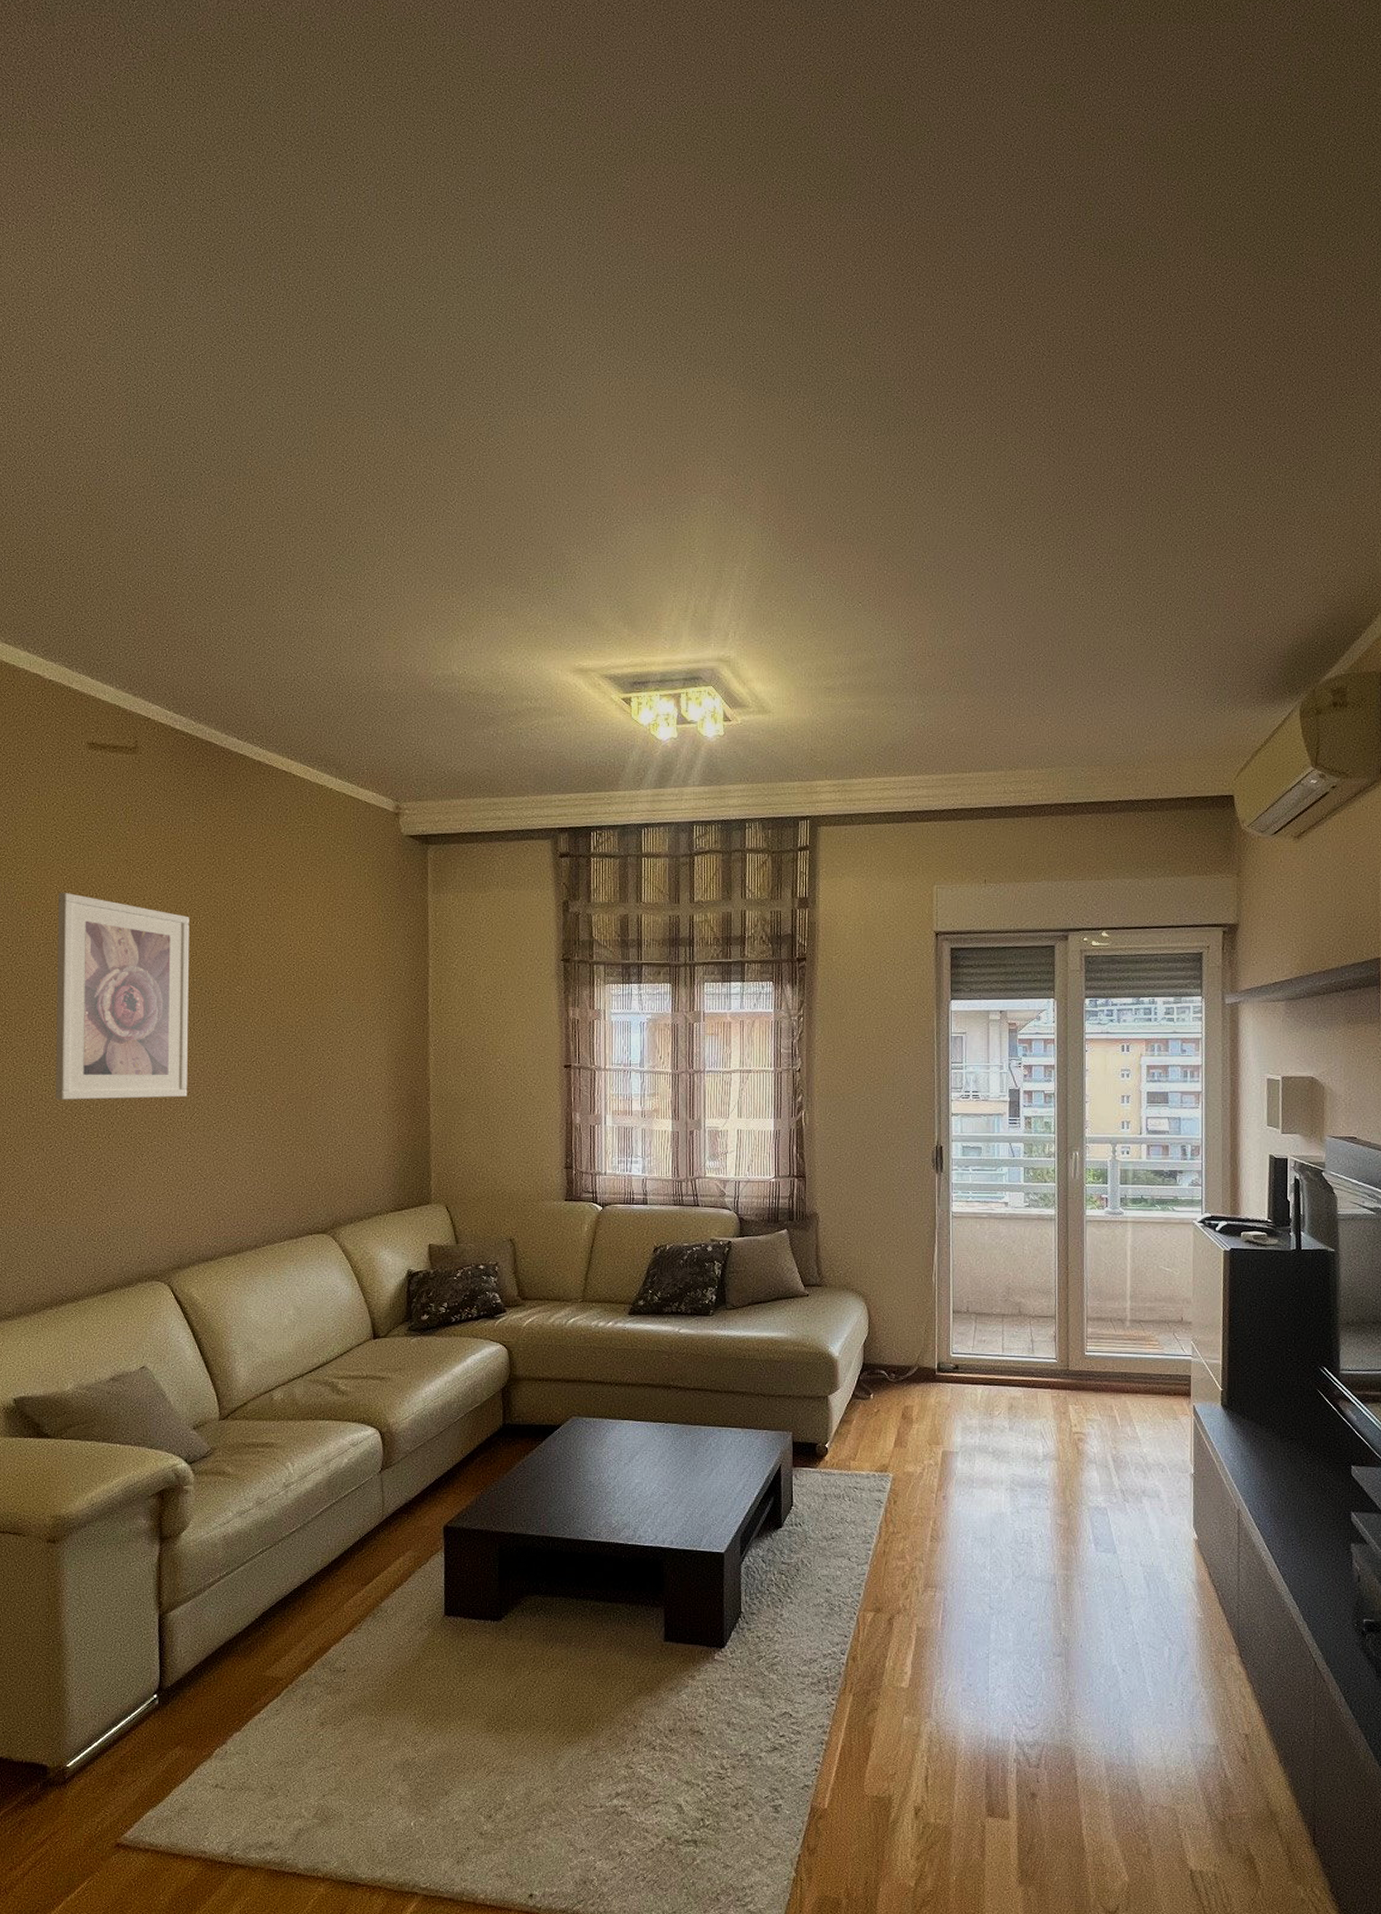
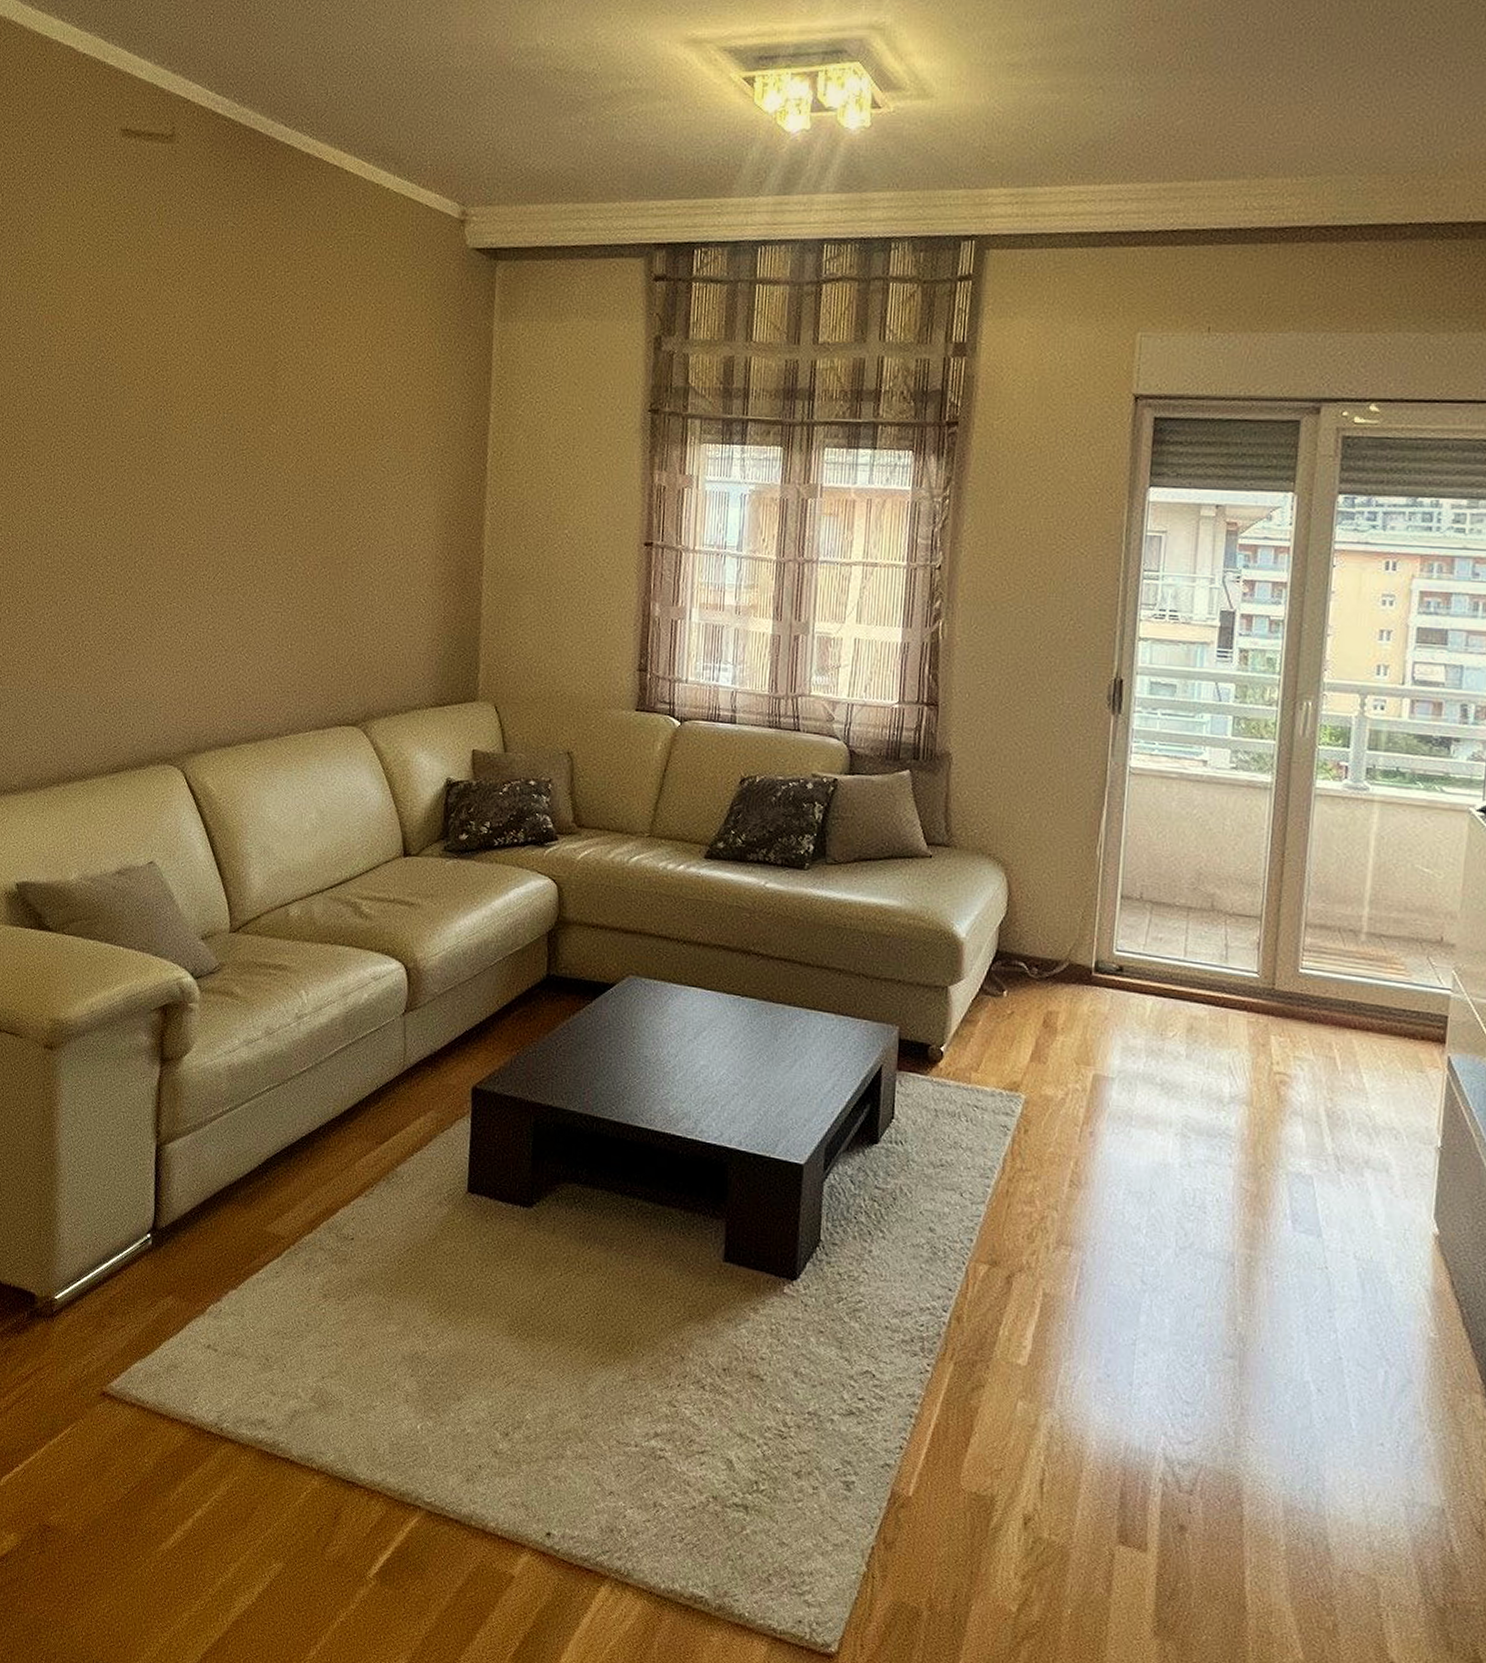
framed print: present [56,892,190,1100] -> none [72,305,223,554]

